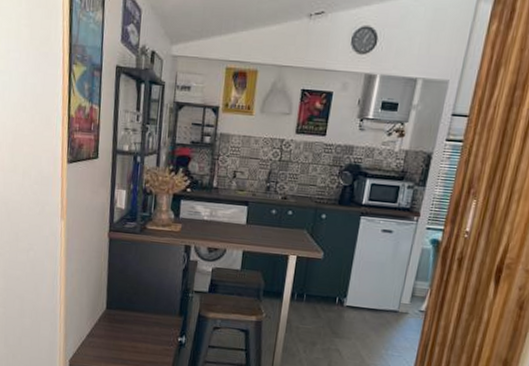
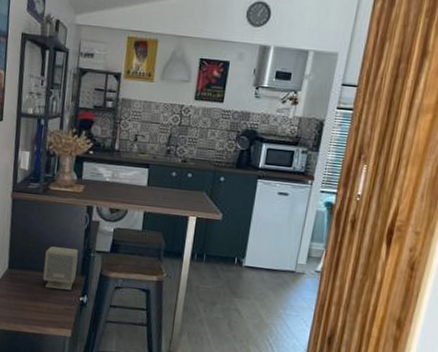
speaker: none [141,287,176,331] -> present [43,246,78,290]

